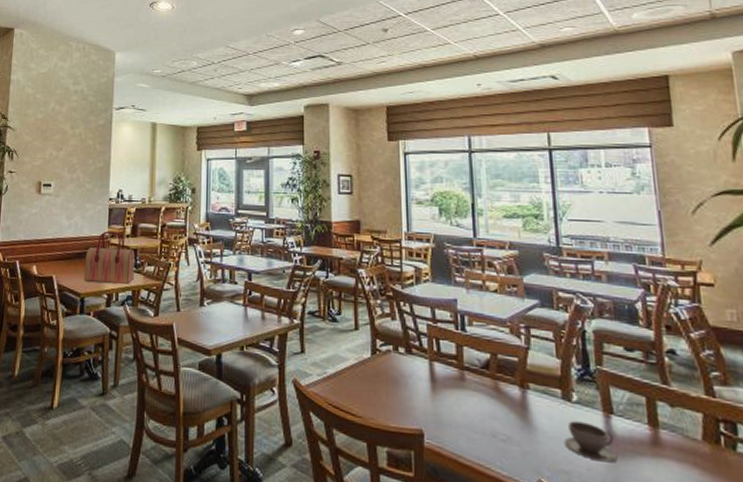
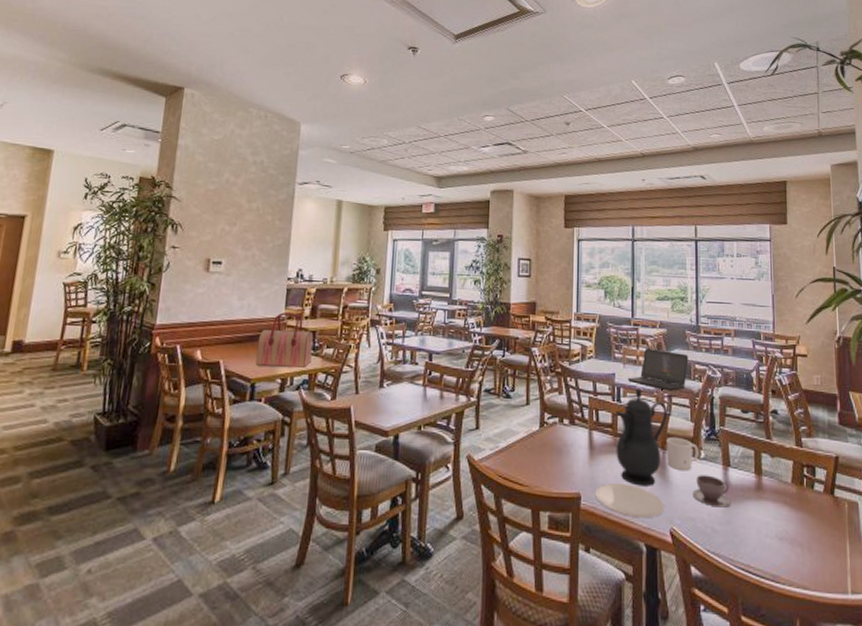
plate: none [440,421,528,466] -> present [595,482,664,519]
coffeepot: none [459,315,527,429] -> present [615,387,668,486]
laptop computer: none [472,271,549,322] -> present [627,347,689,391]
mug: none [526,374,570,415] -> present [667,436,699,471]

